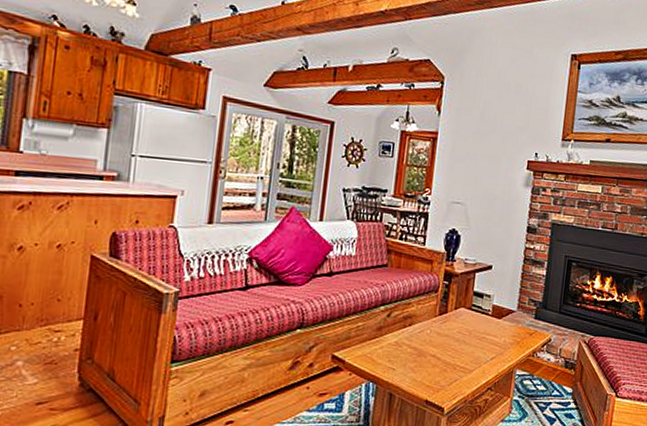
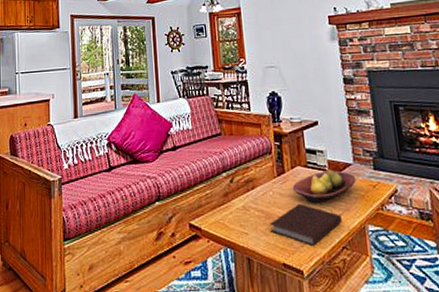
notebook: none [419,344,494,386] -> present [269,203,342,247]
fruit bowl: none [451,314,516,346] -> present [292,169,357,204]

